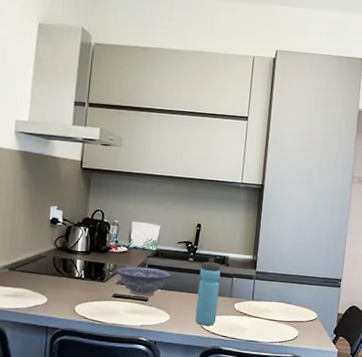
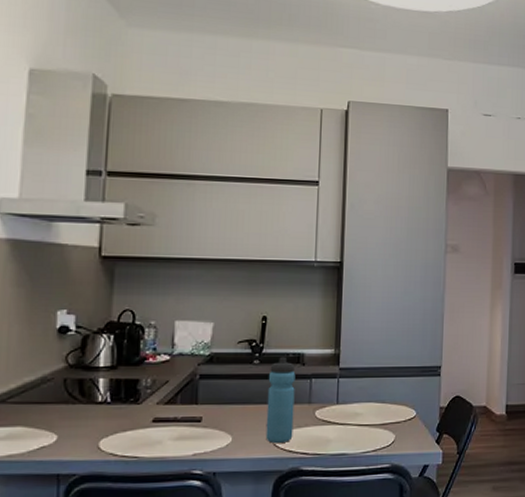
decorative bowl: present [115,266,172,297] -> none [154,379,233,417]

